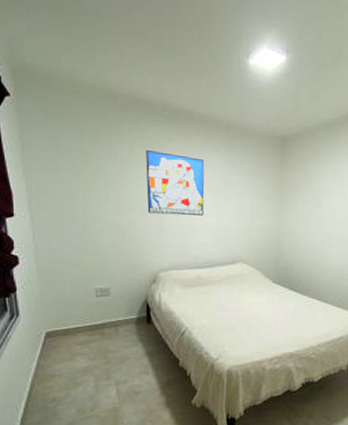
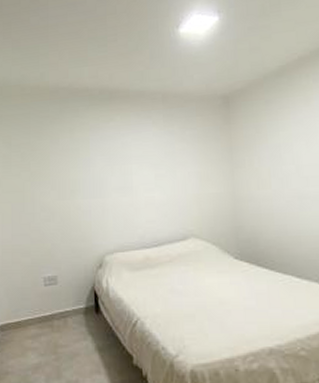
wall art: present [146,150,205,216] -> none [86,133,147,195]

